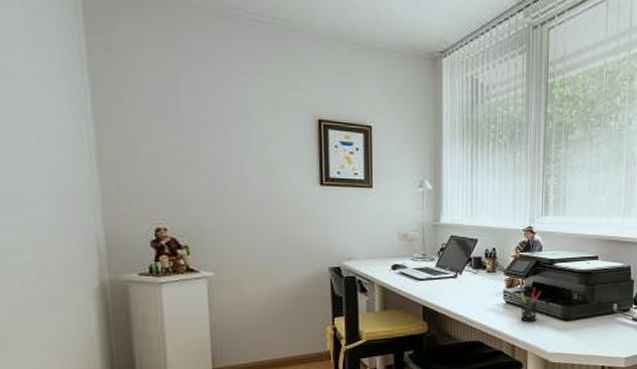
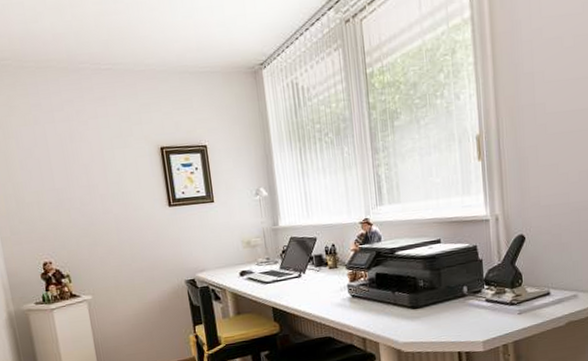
pen holder: present [520,287,542,322] -> none [365,278,386,314]

